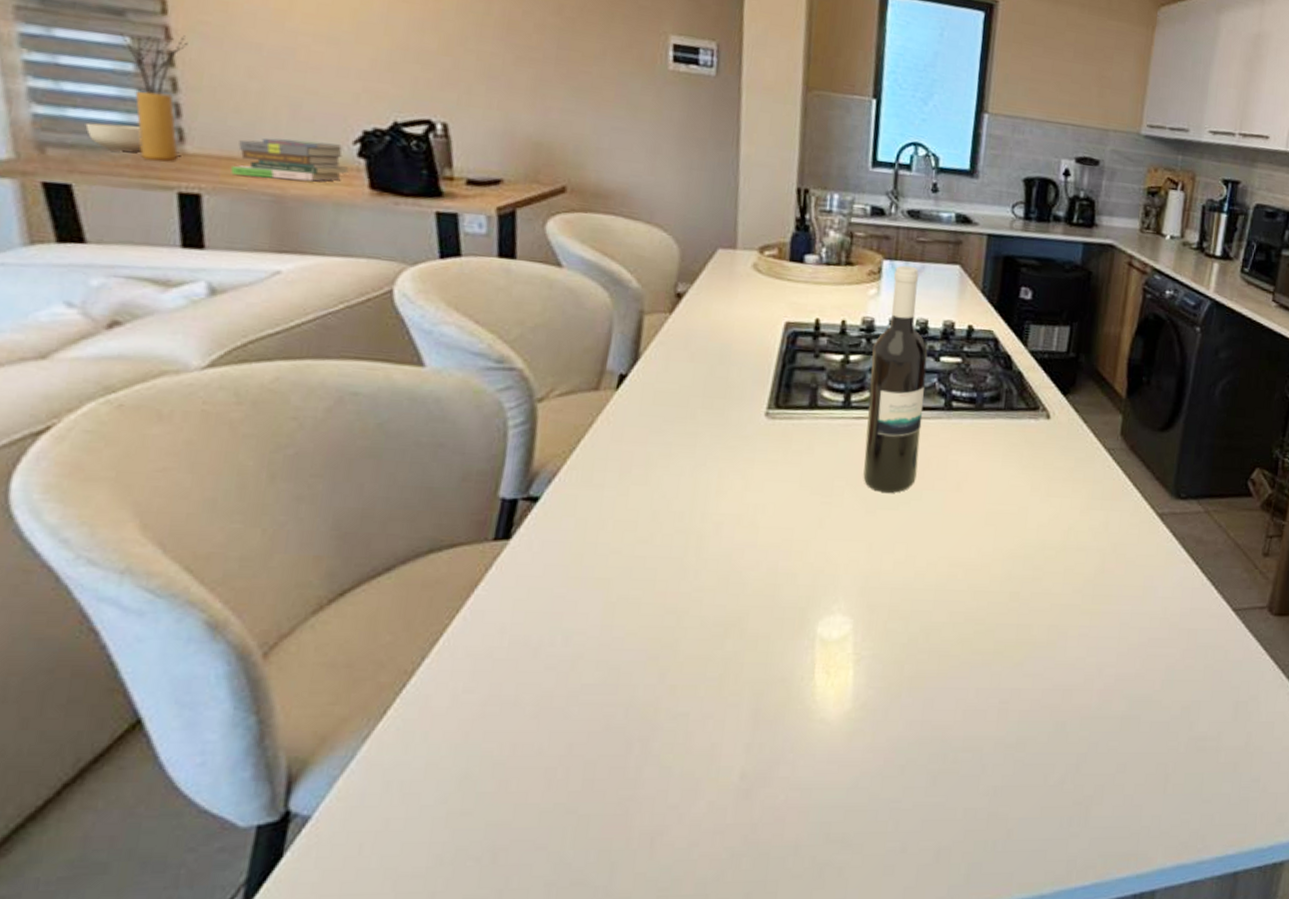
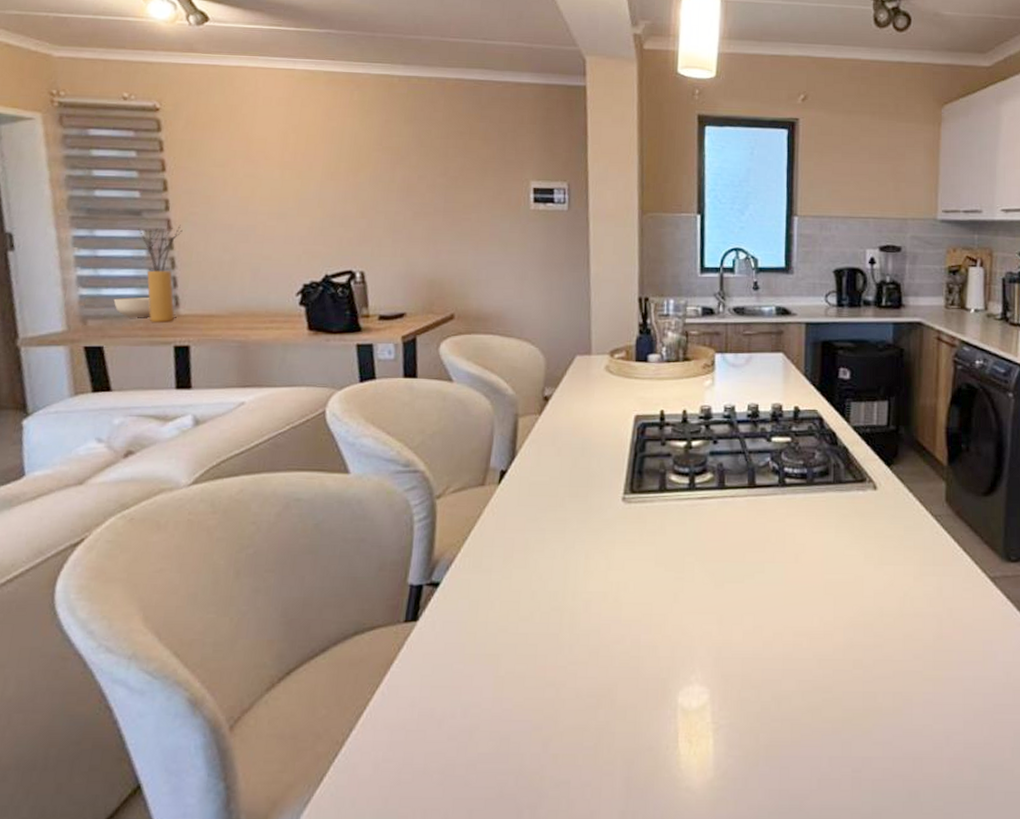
books: present [230,138,349,182] -> none [210,296,293,329]
wine bottle: present [863,265,928,493] -> none [710,357,760,567]

